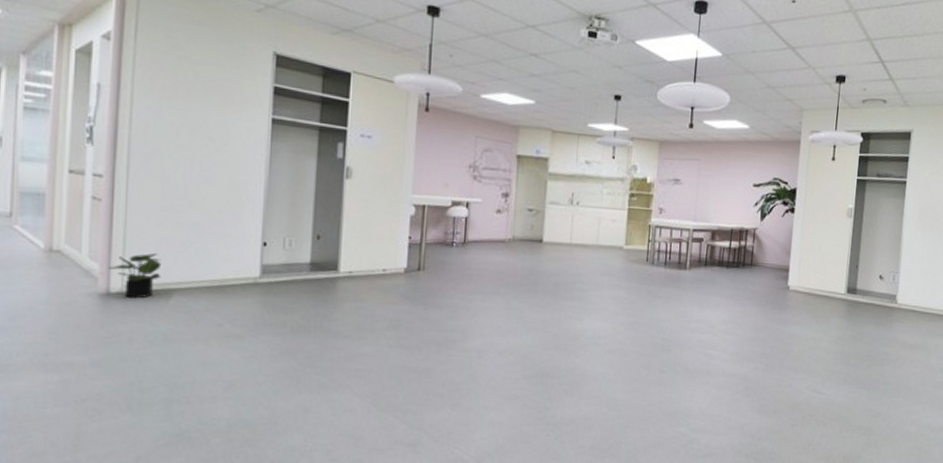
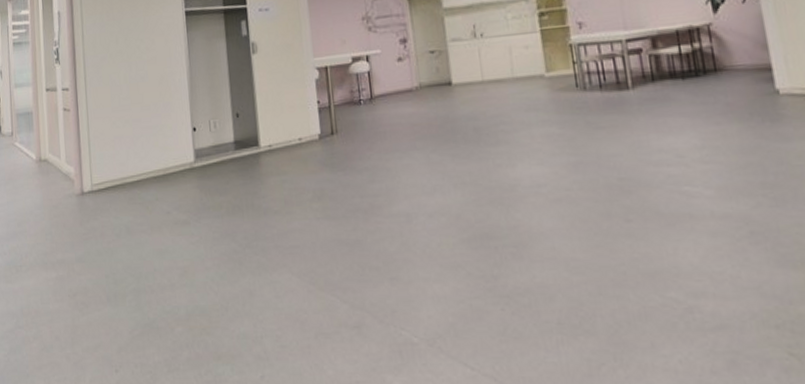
potted plant: present [108,252,162,299] -> none [80,151,119,196]

